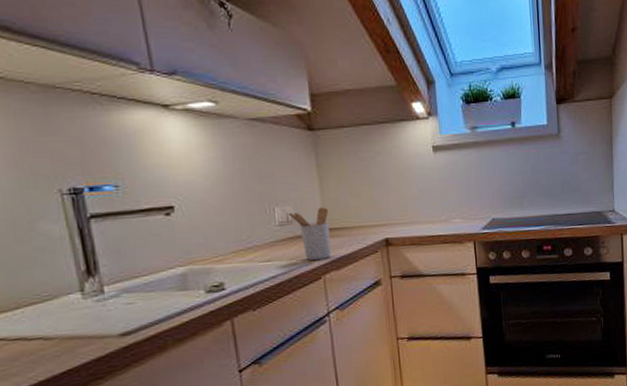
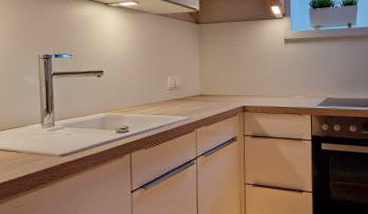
utensil holder: present [288,207,332,260] -> none [176,79,204,117]

